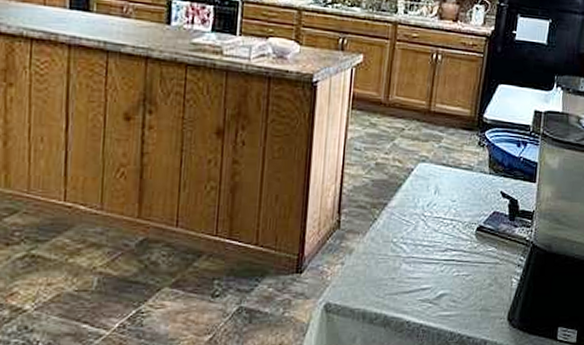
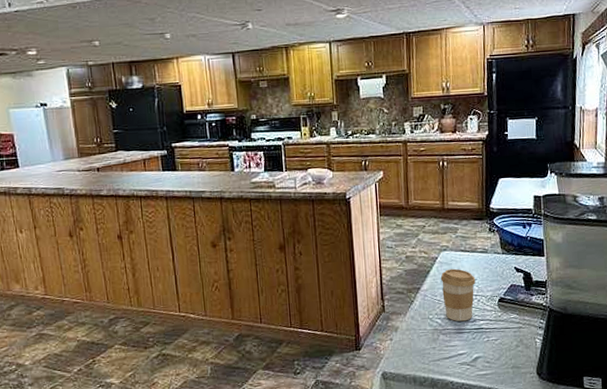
coffee cup: none [412,184,455,250] -> present [440,268,476,322]

